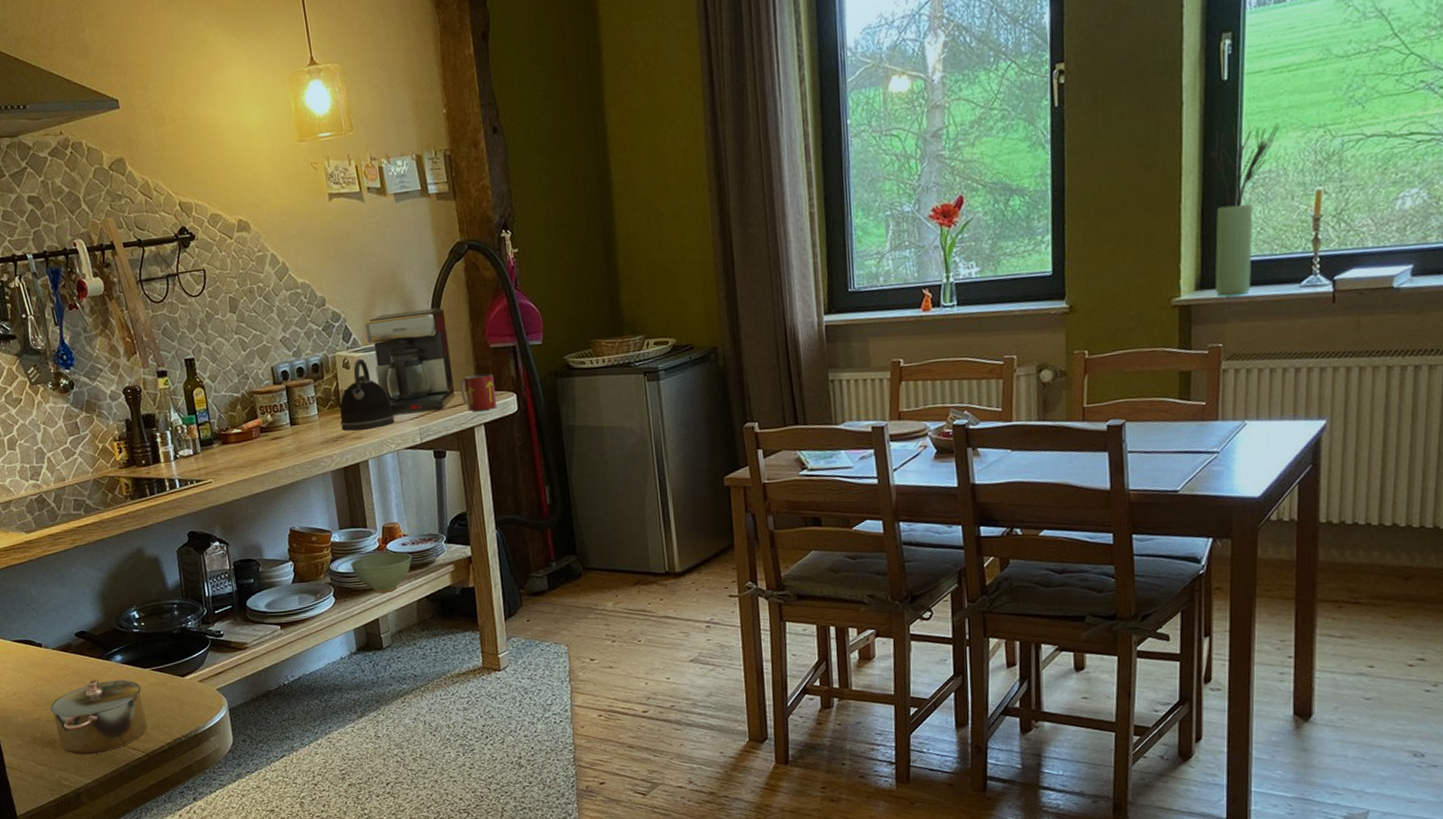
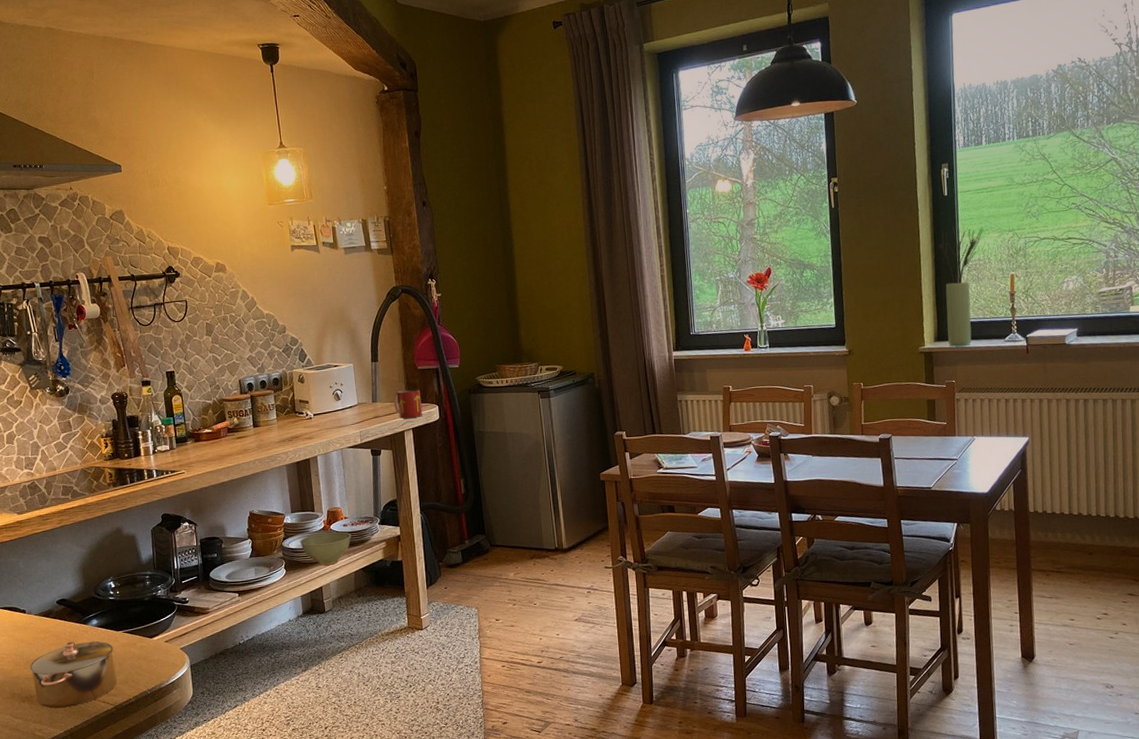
kettle: present [339,358,395,431] -> none [295,375,340,433]
coffee maker: present [364,307,455,414] -> none [317,336,390,420]

